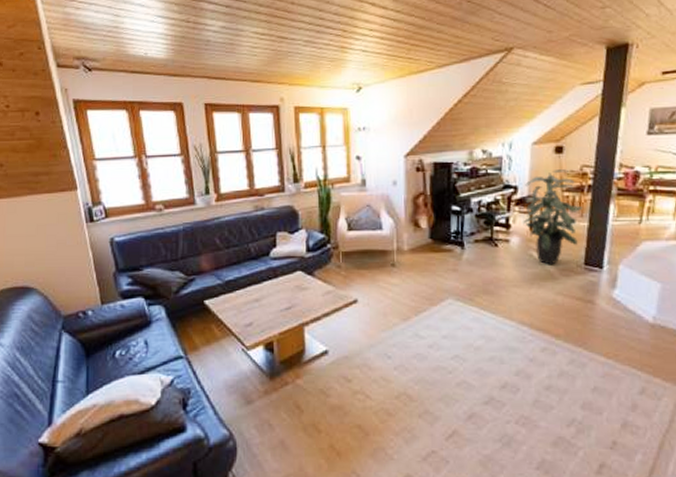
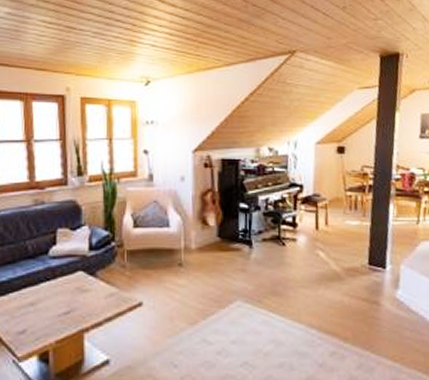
indoor plant: present [523,169,584,265] -> none [309,169,366,265]

